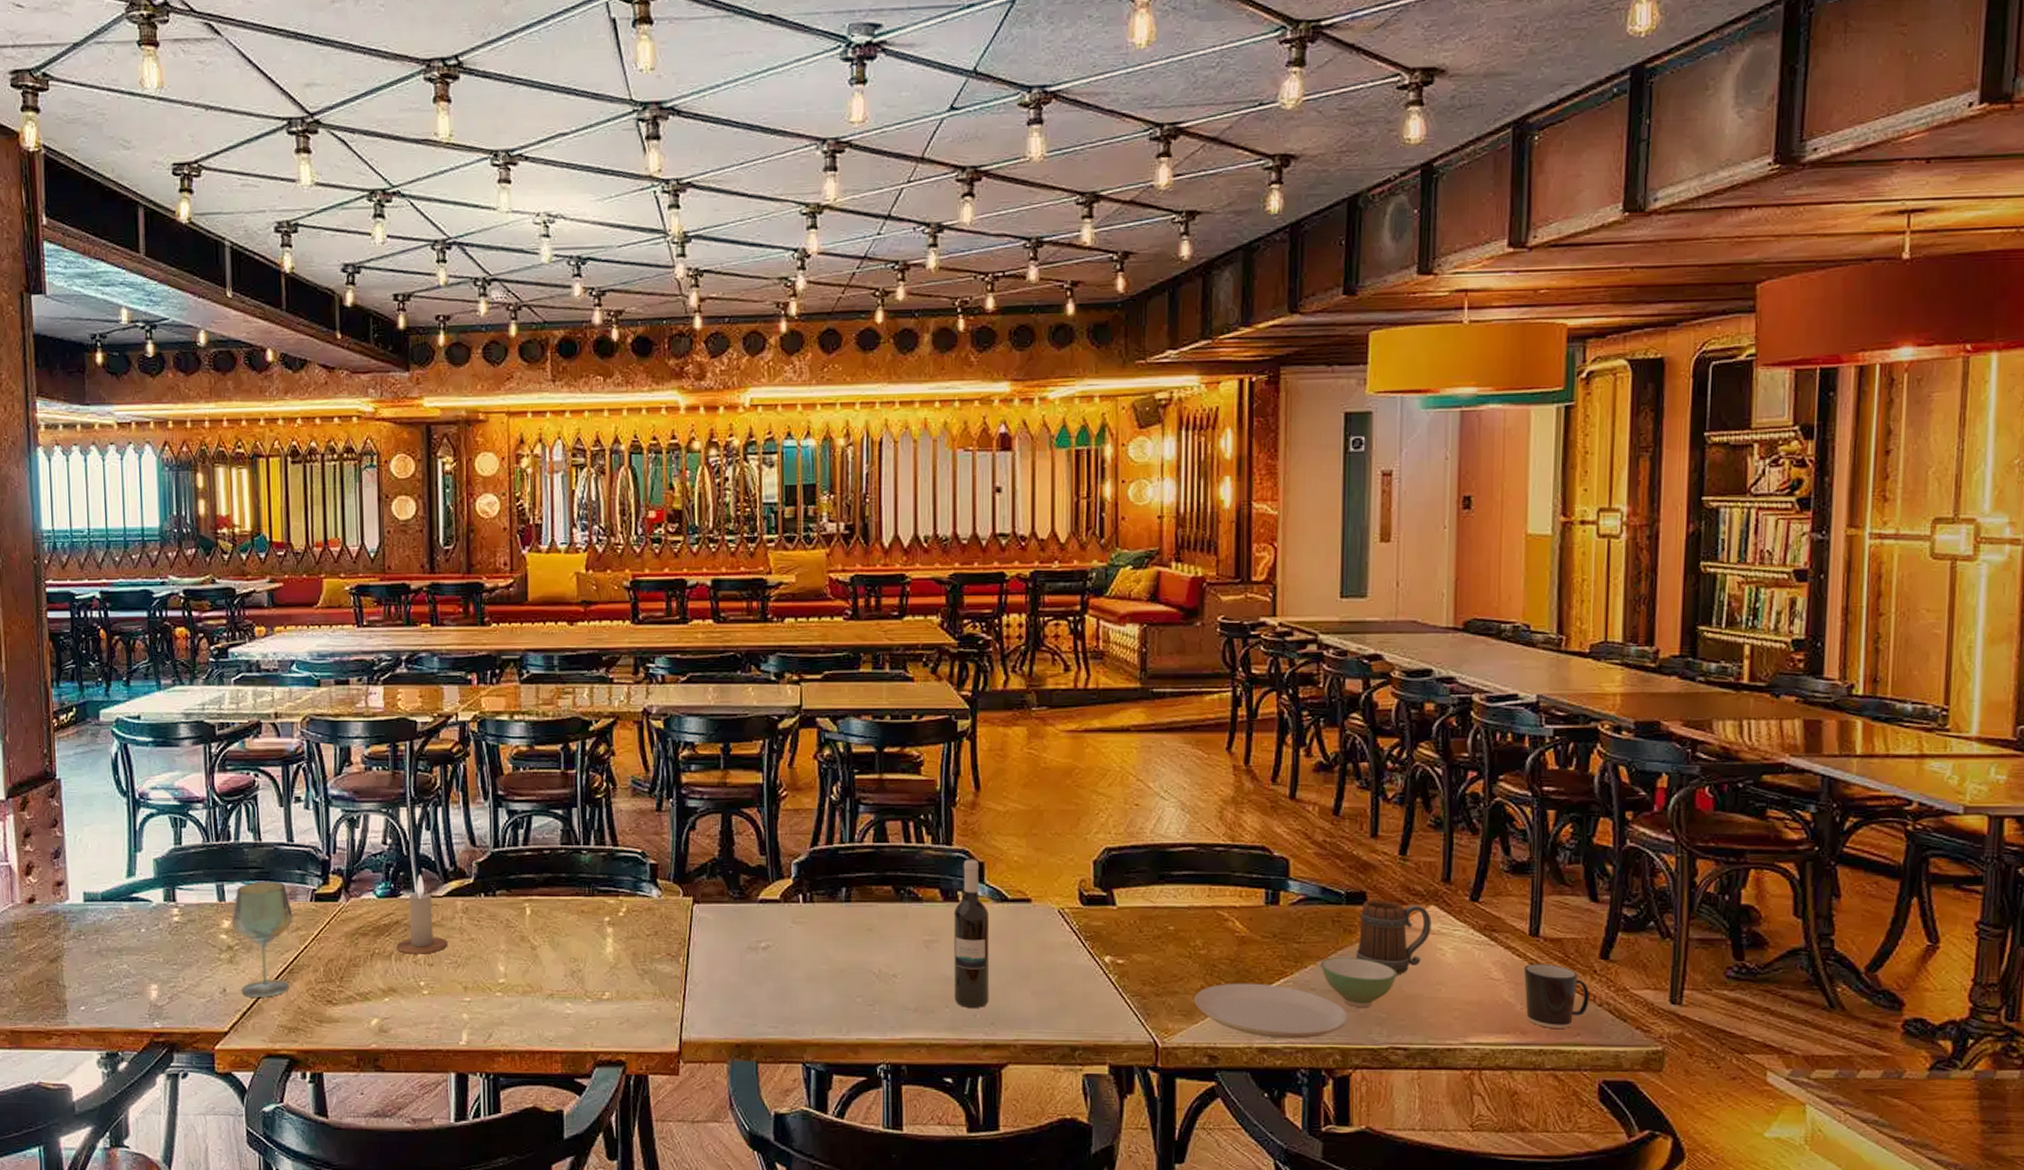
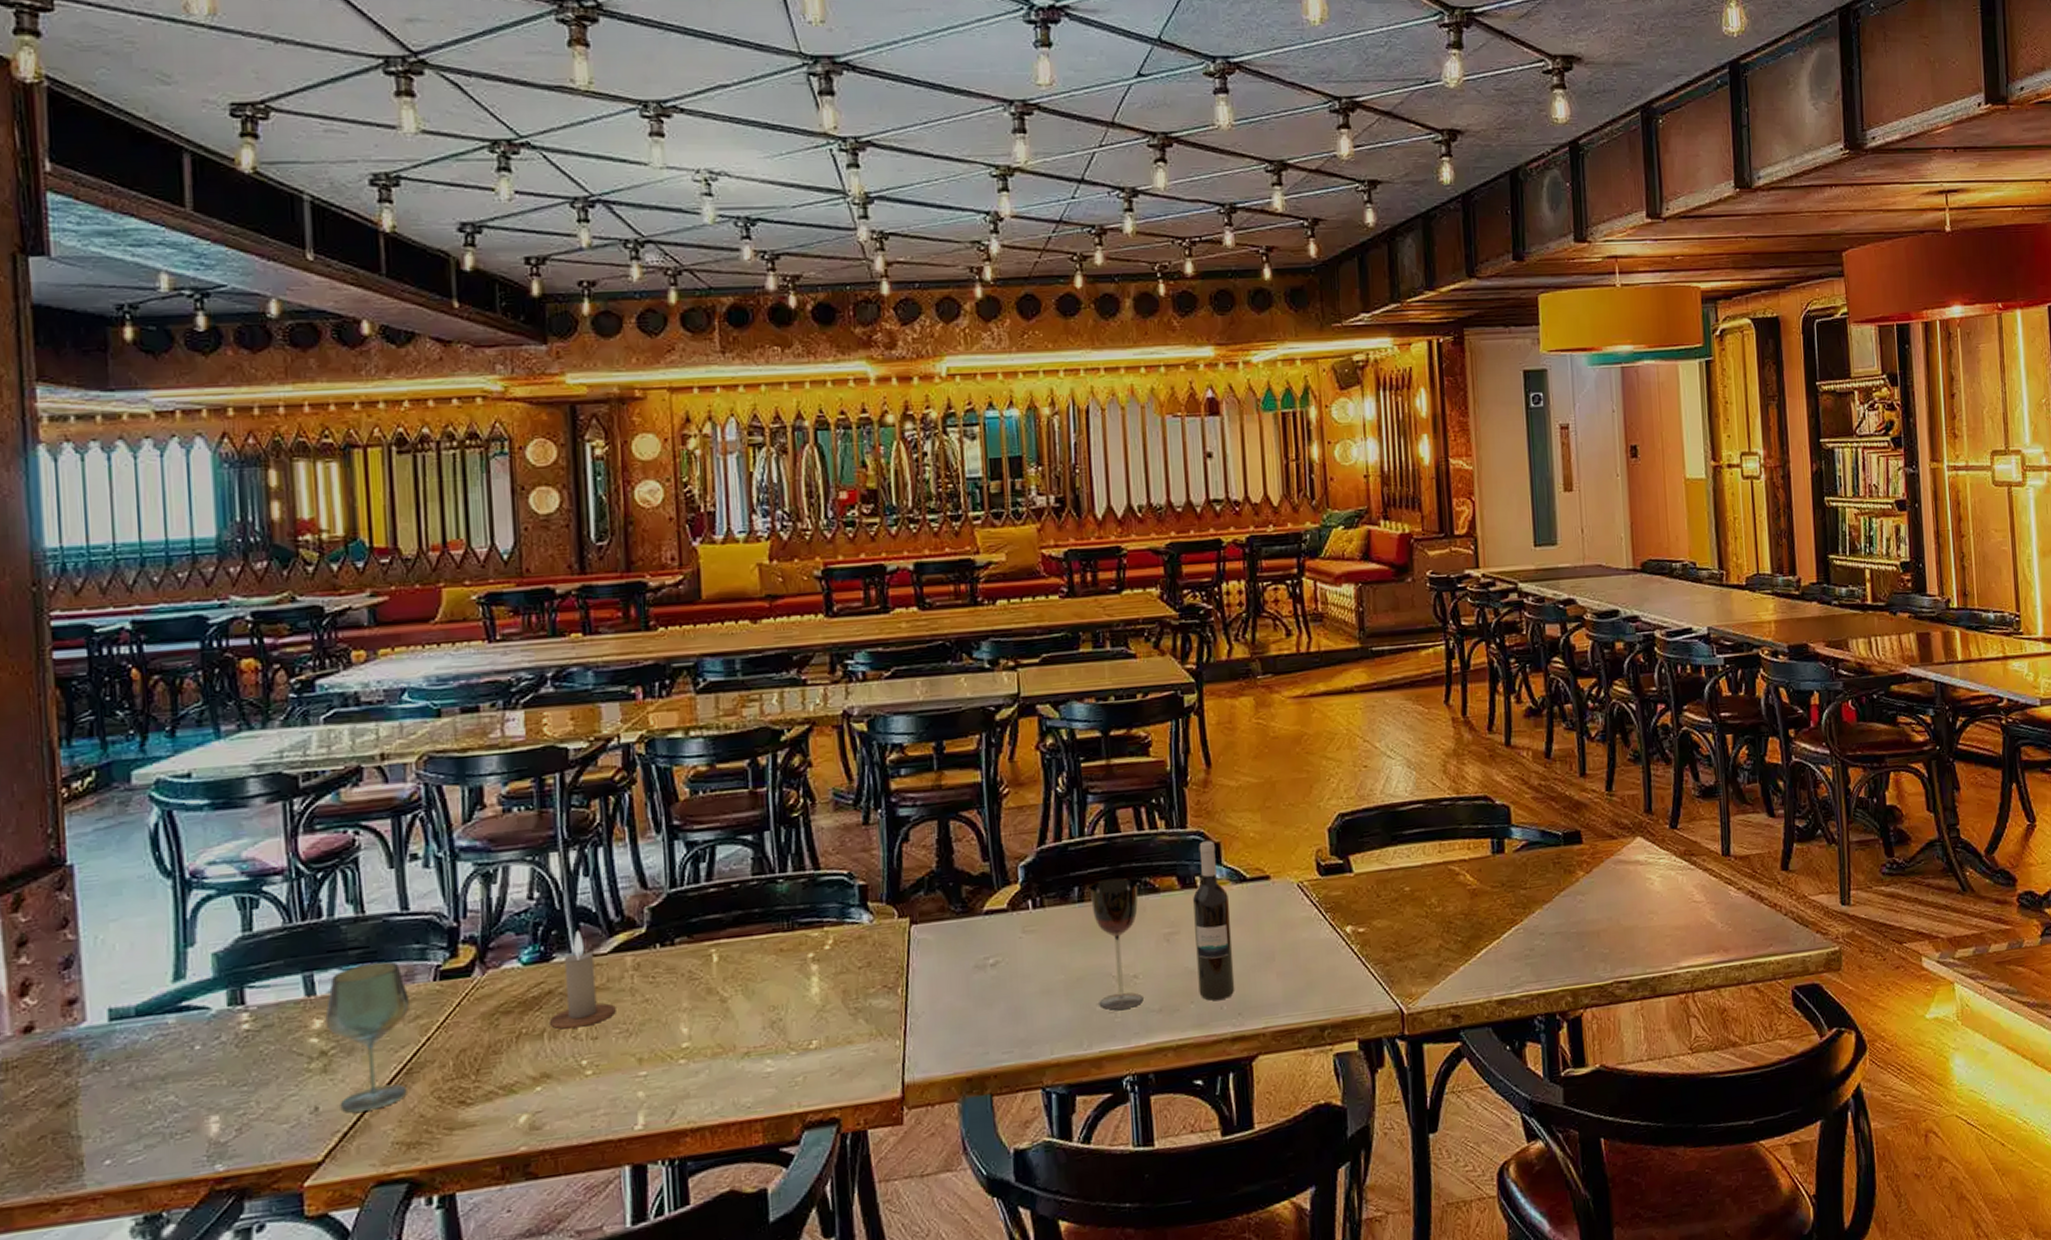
wineglass: none [857,884,902,1004] -> present [1090,877,1144,1010]
plate: present [1194,983,1348,1039] -> none [1434,934,1575,989]
bowl: present [1320,958,1397,1008] -> none [1545,896,1614,947]
beer mug: present [1355,899,1432,975] -> none [1576,836,1640,909]
mug: present [1524,963,1590,1028] -> none [1721,881,1777,943]

